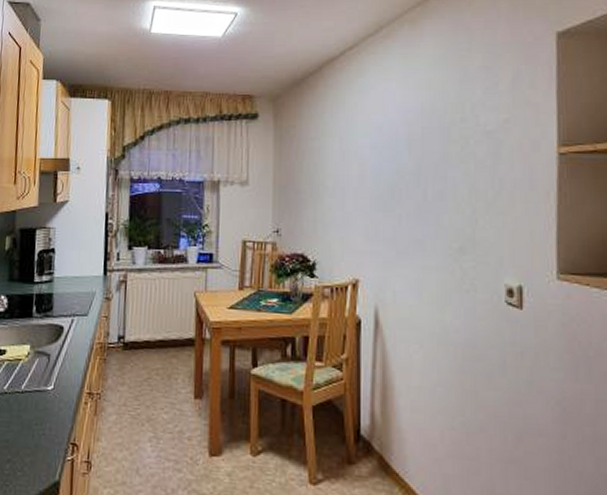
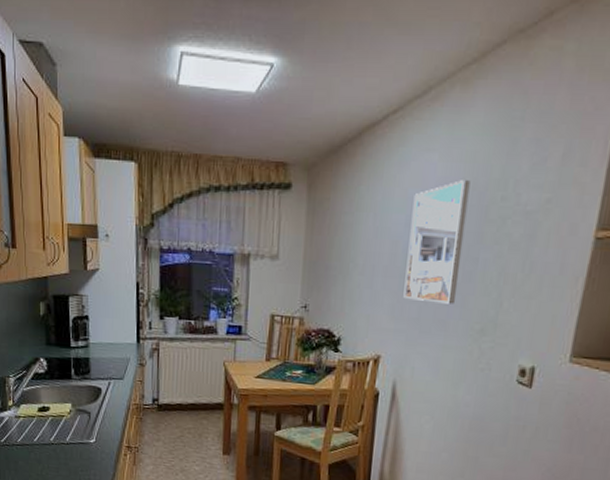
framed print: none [376,105,430,223] -> present [403,180,471,304]

